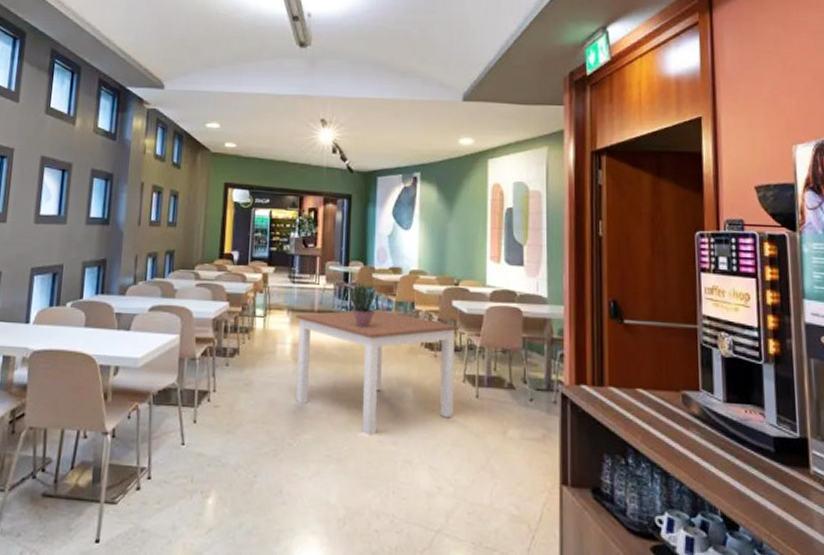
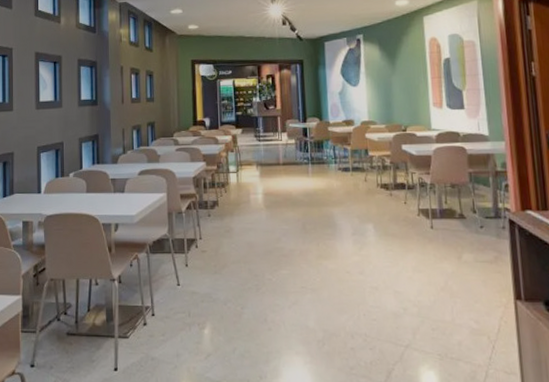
dining table: present [295,309,459,436] -> none [264,158,412,268]
potted plant: present [347,281,378,328] -> none [306,135,335,175]

